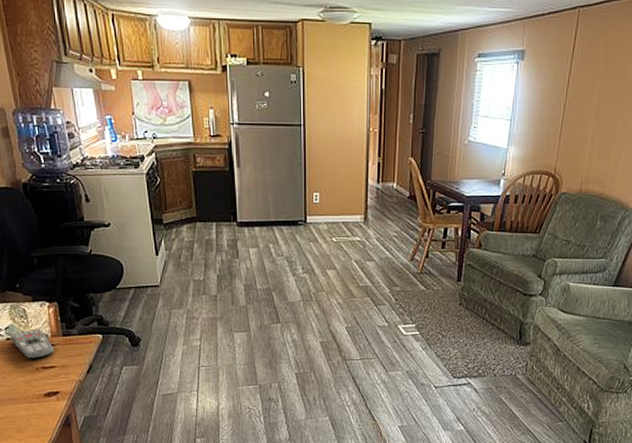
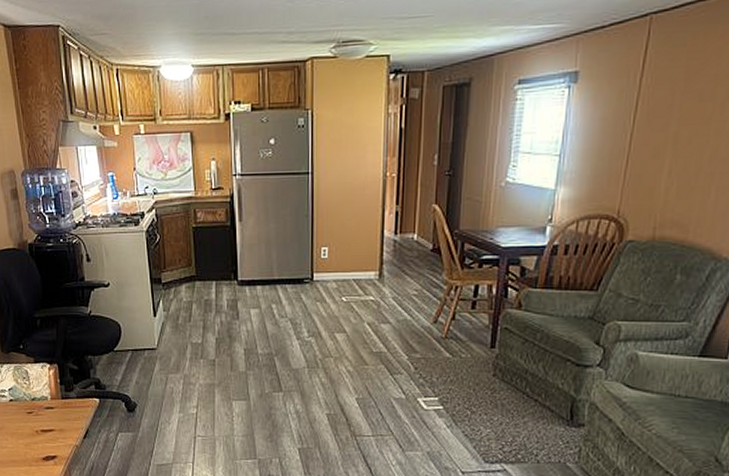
remote control: present [11,329,54,359] -> none [14,391,53,422]

